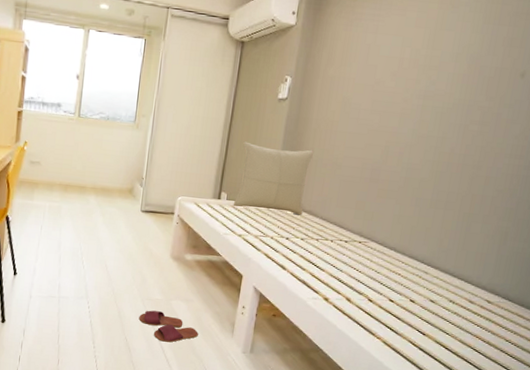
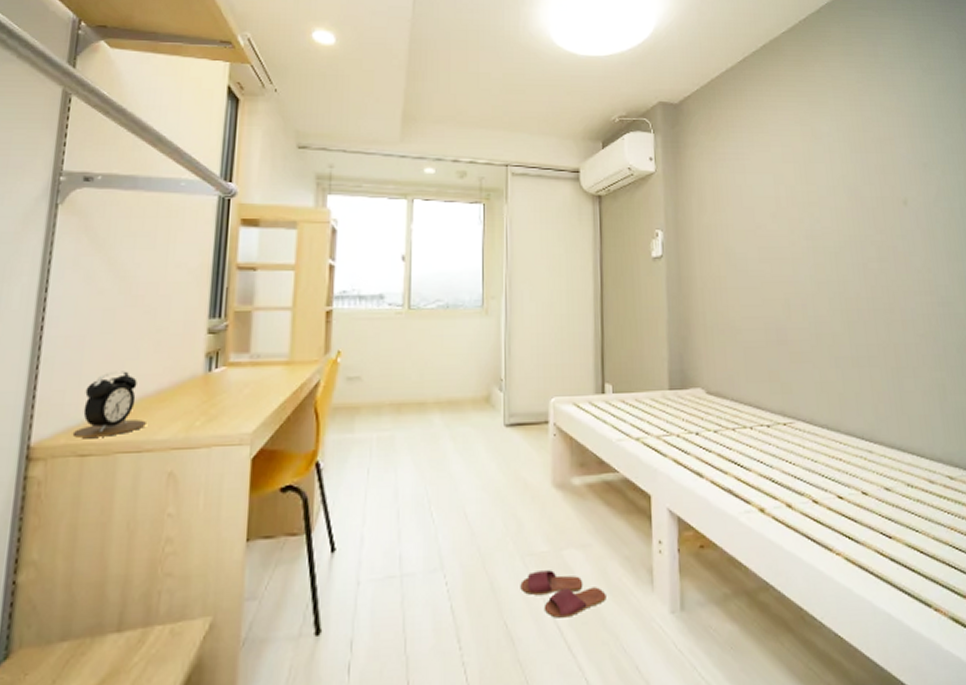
pillow: present [233,141,313,216] -> none [621,314,709,401]

